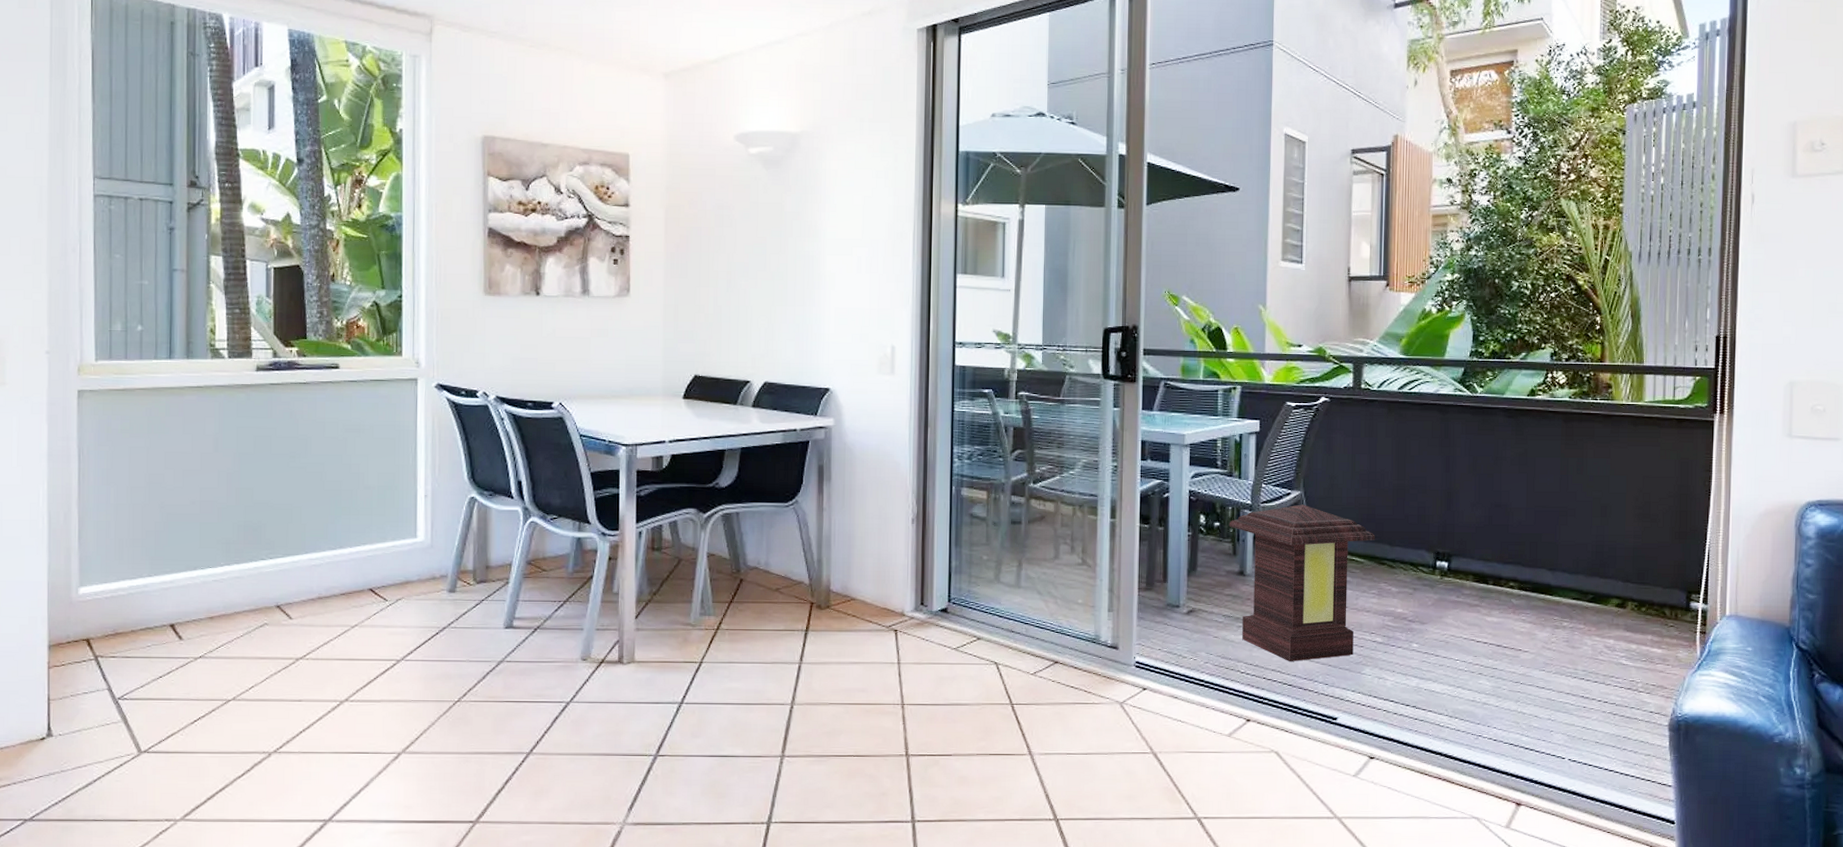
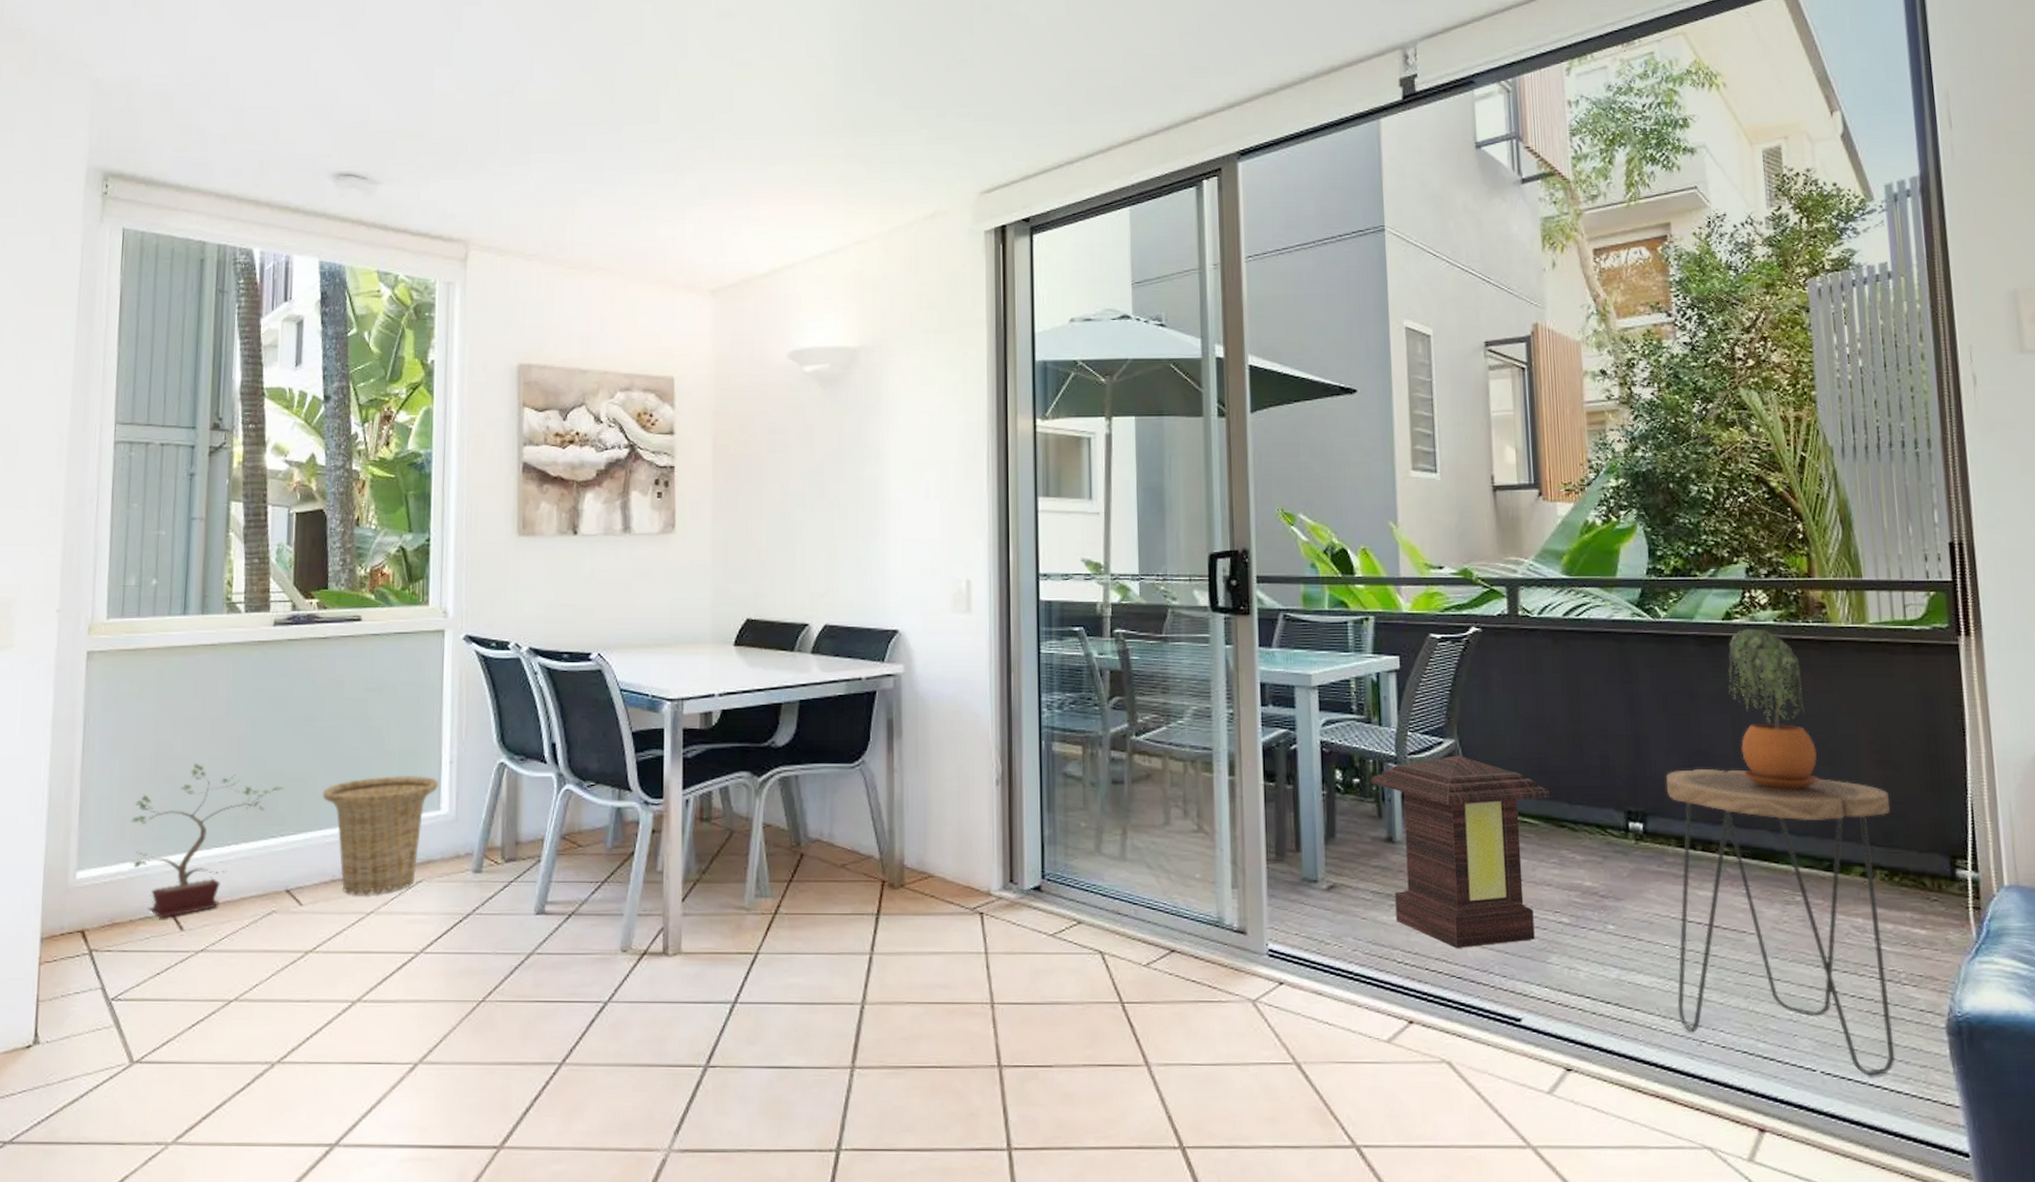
potted plant: none [128,492,271,629] -> present [130,762,283,918]
basket: none [307,507,414,611] -> present [322,776,438,896]
side table: none [1462,518,1645,763] -> present [1665,768,1896,1076]
potted plant: none [1526,403,1592,537] -> present [1728,628,1820,790]

